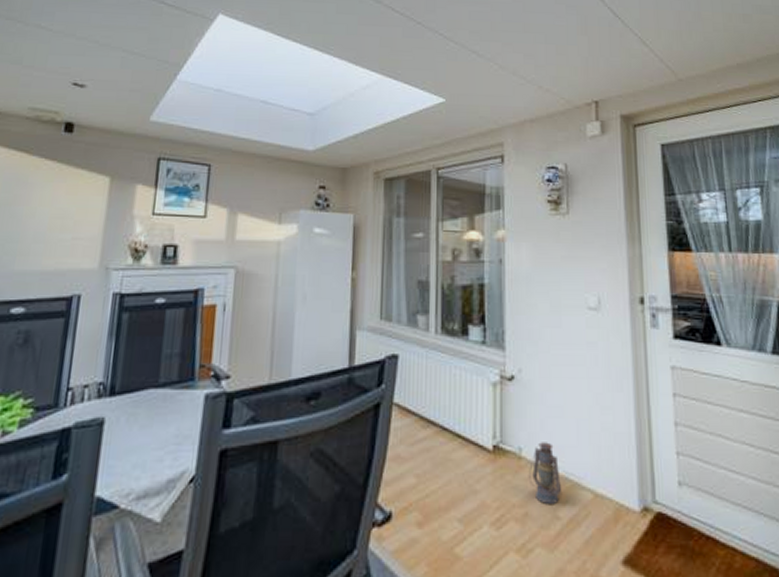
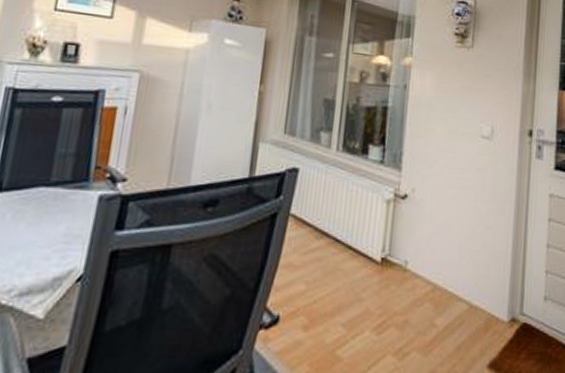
lantern: present [529,442,561,505] -> none [412,256,441,314]

